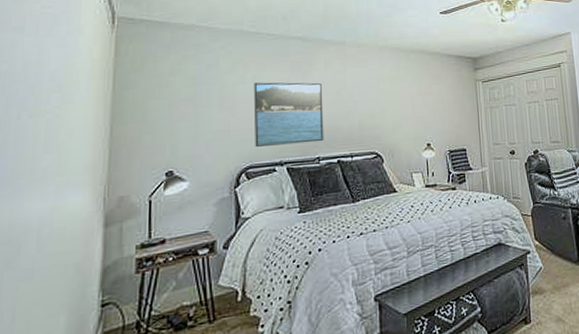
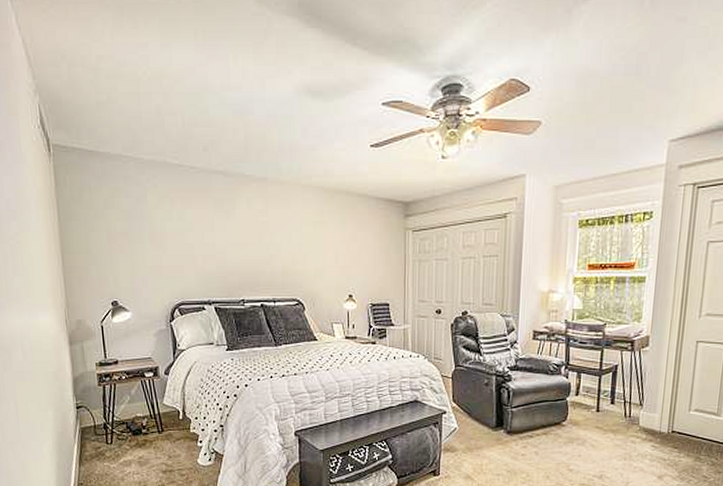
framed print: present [253,82,324,147] -> none [180,219,248,284]

